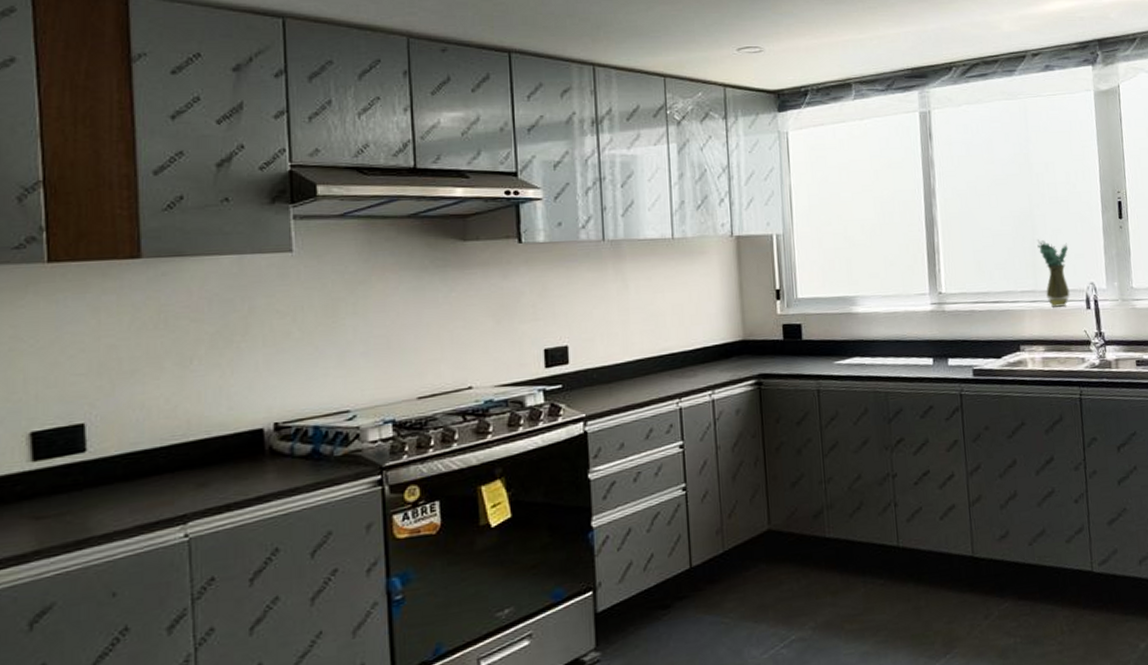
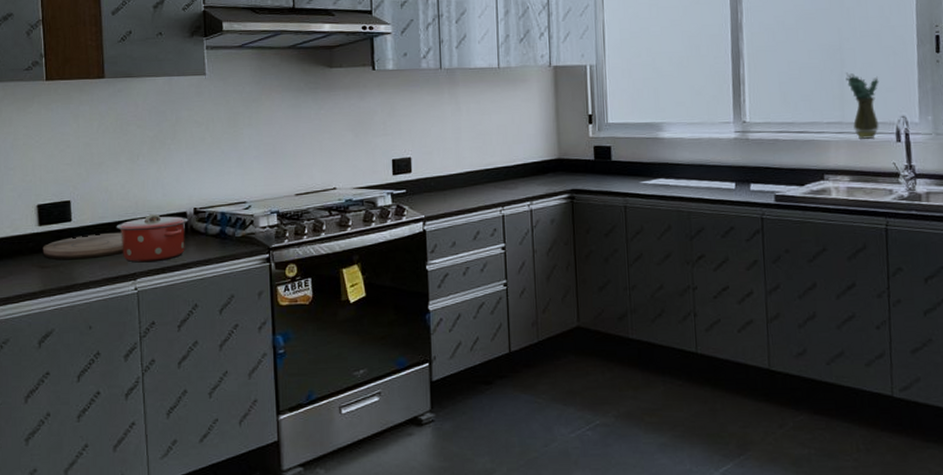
cutting board: none [38,461,167,507] -> present [42,232,123,260]
casserole: none [156,433,266,501] -> present [116,213,188,263]

